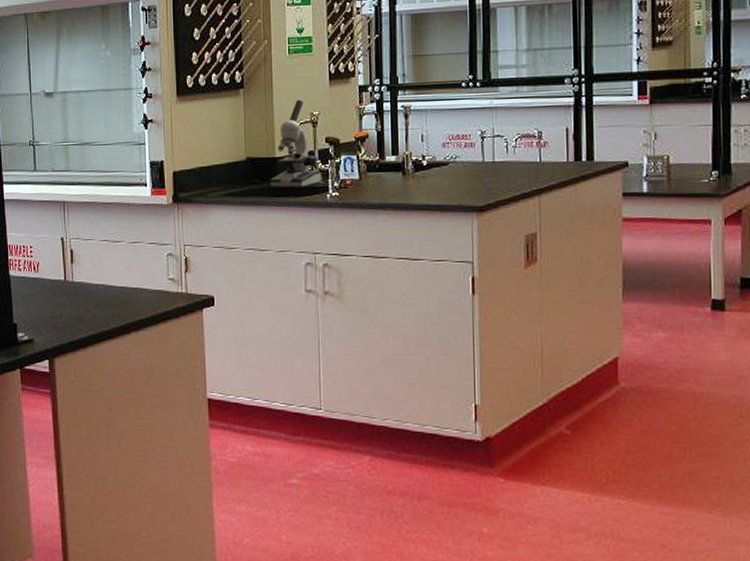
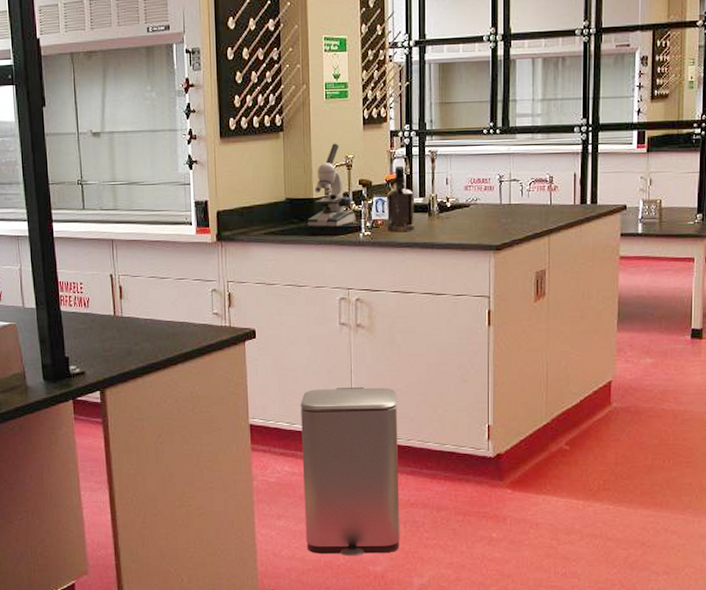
pedal bin: none [263,360,376,548] -> present [301,387,400,556]
spray bottle: none [356,122,387,193] -> present [387,165,414,233]

